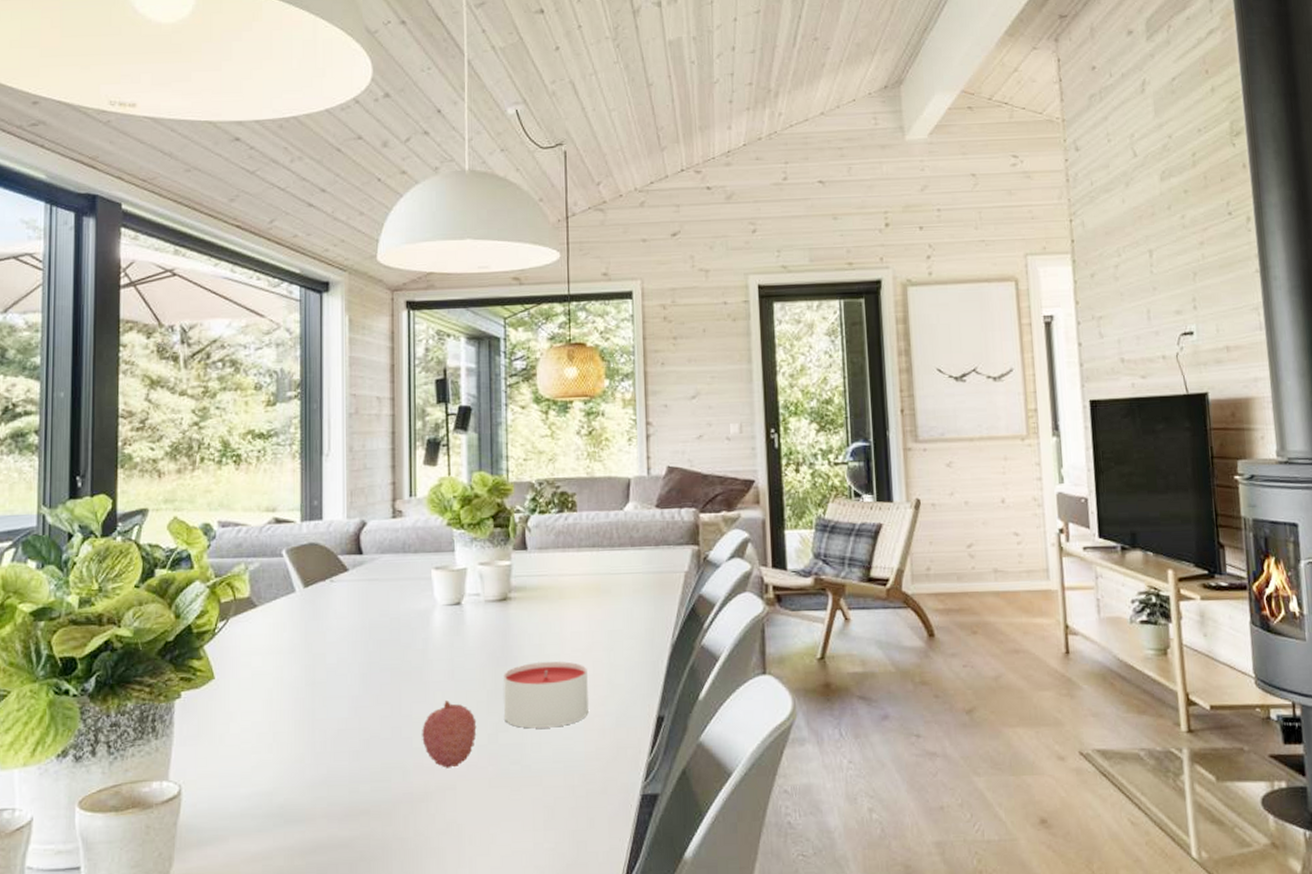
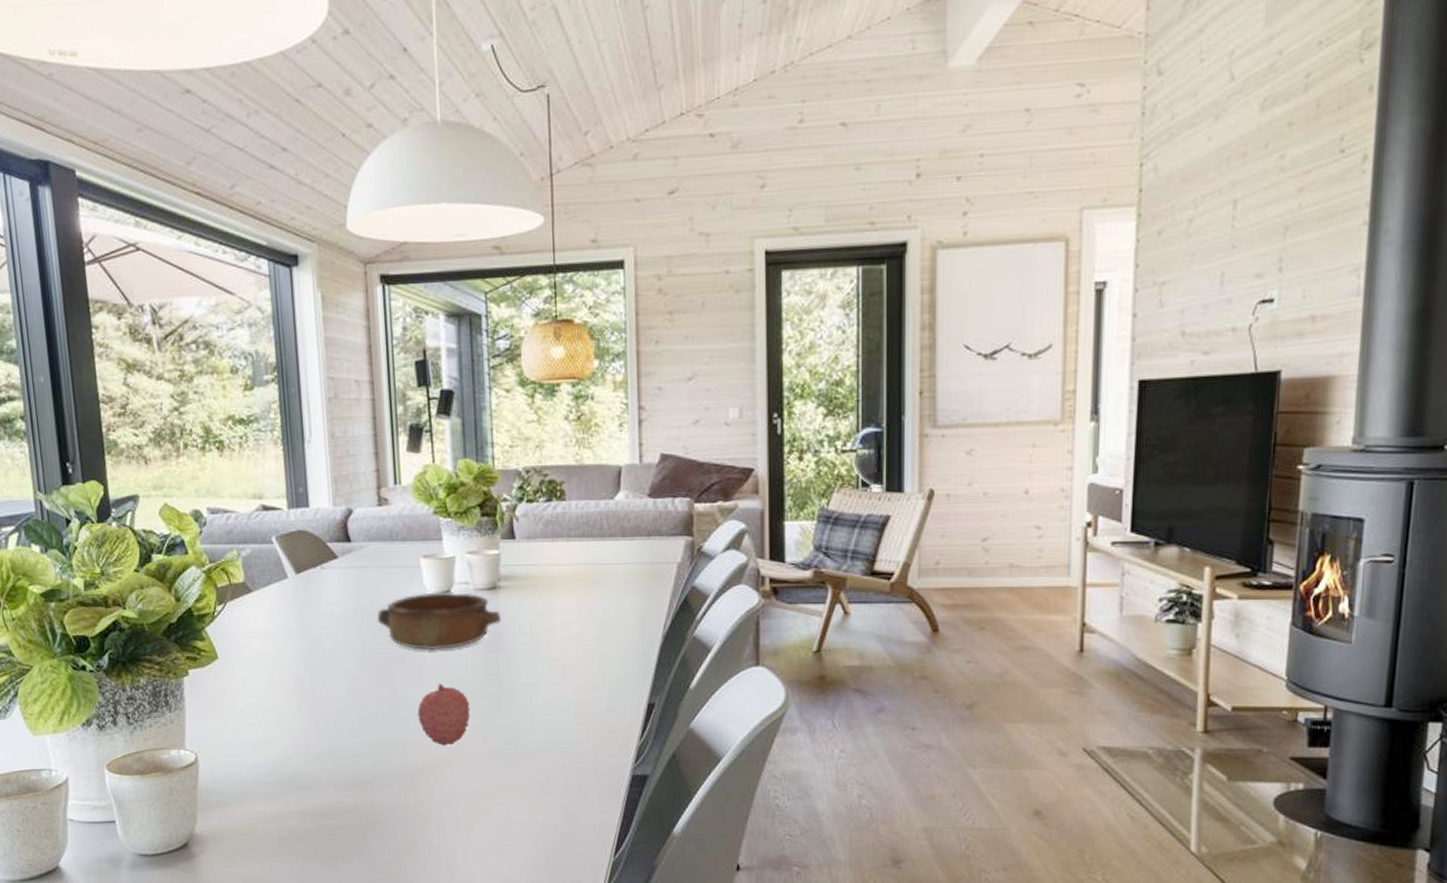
bowl: none [384,604,511,666] -> present [377,592,501,651]
candle: present [504,661,589,729] -> none [495,649,579,712]

